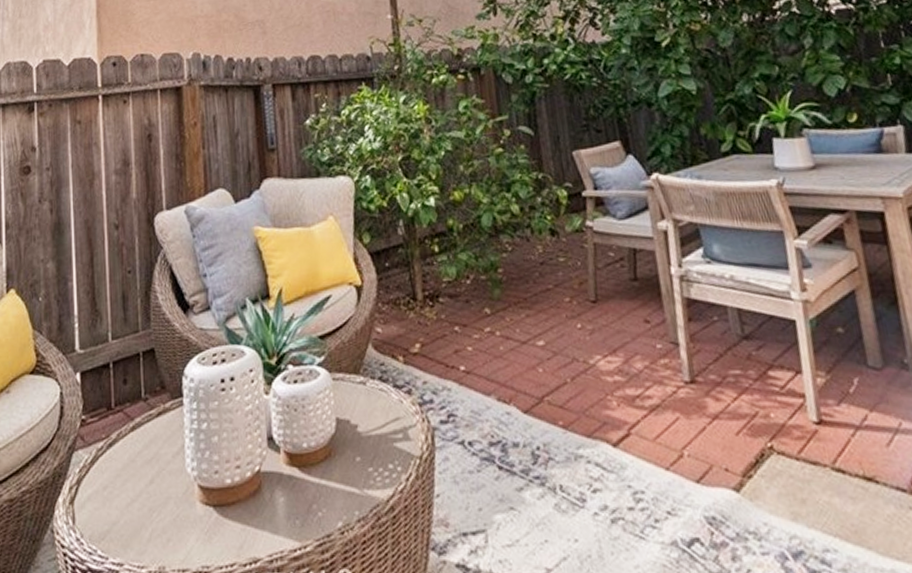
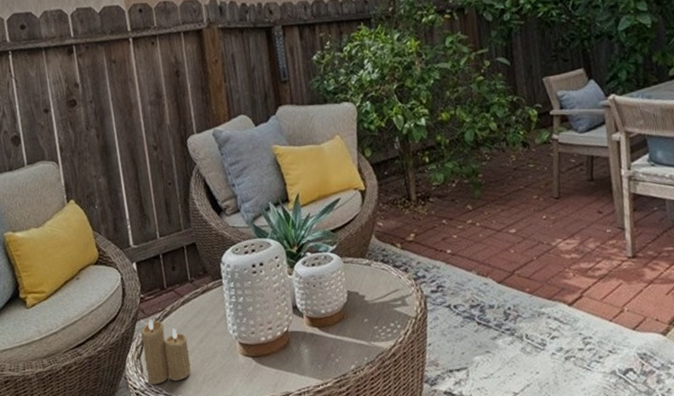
candle: none [77,449,136,542] -> present [141,319,192,385]

